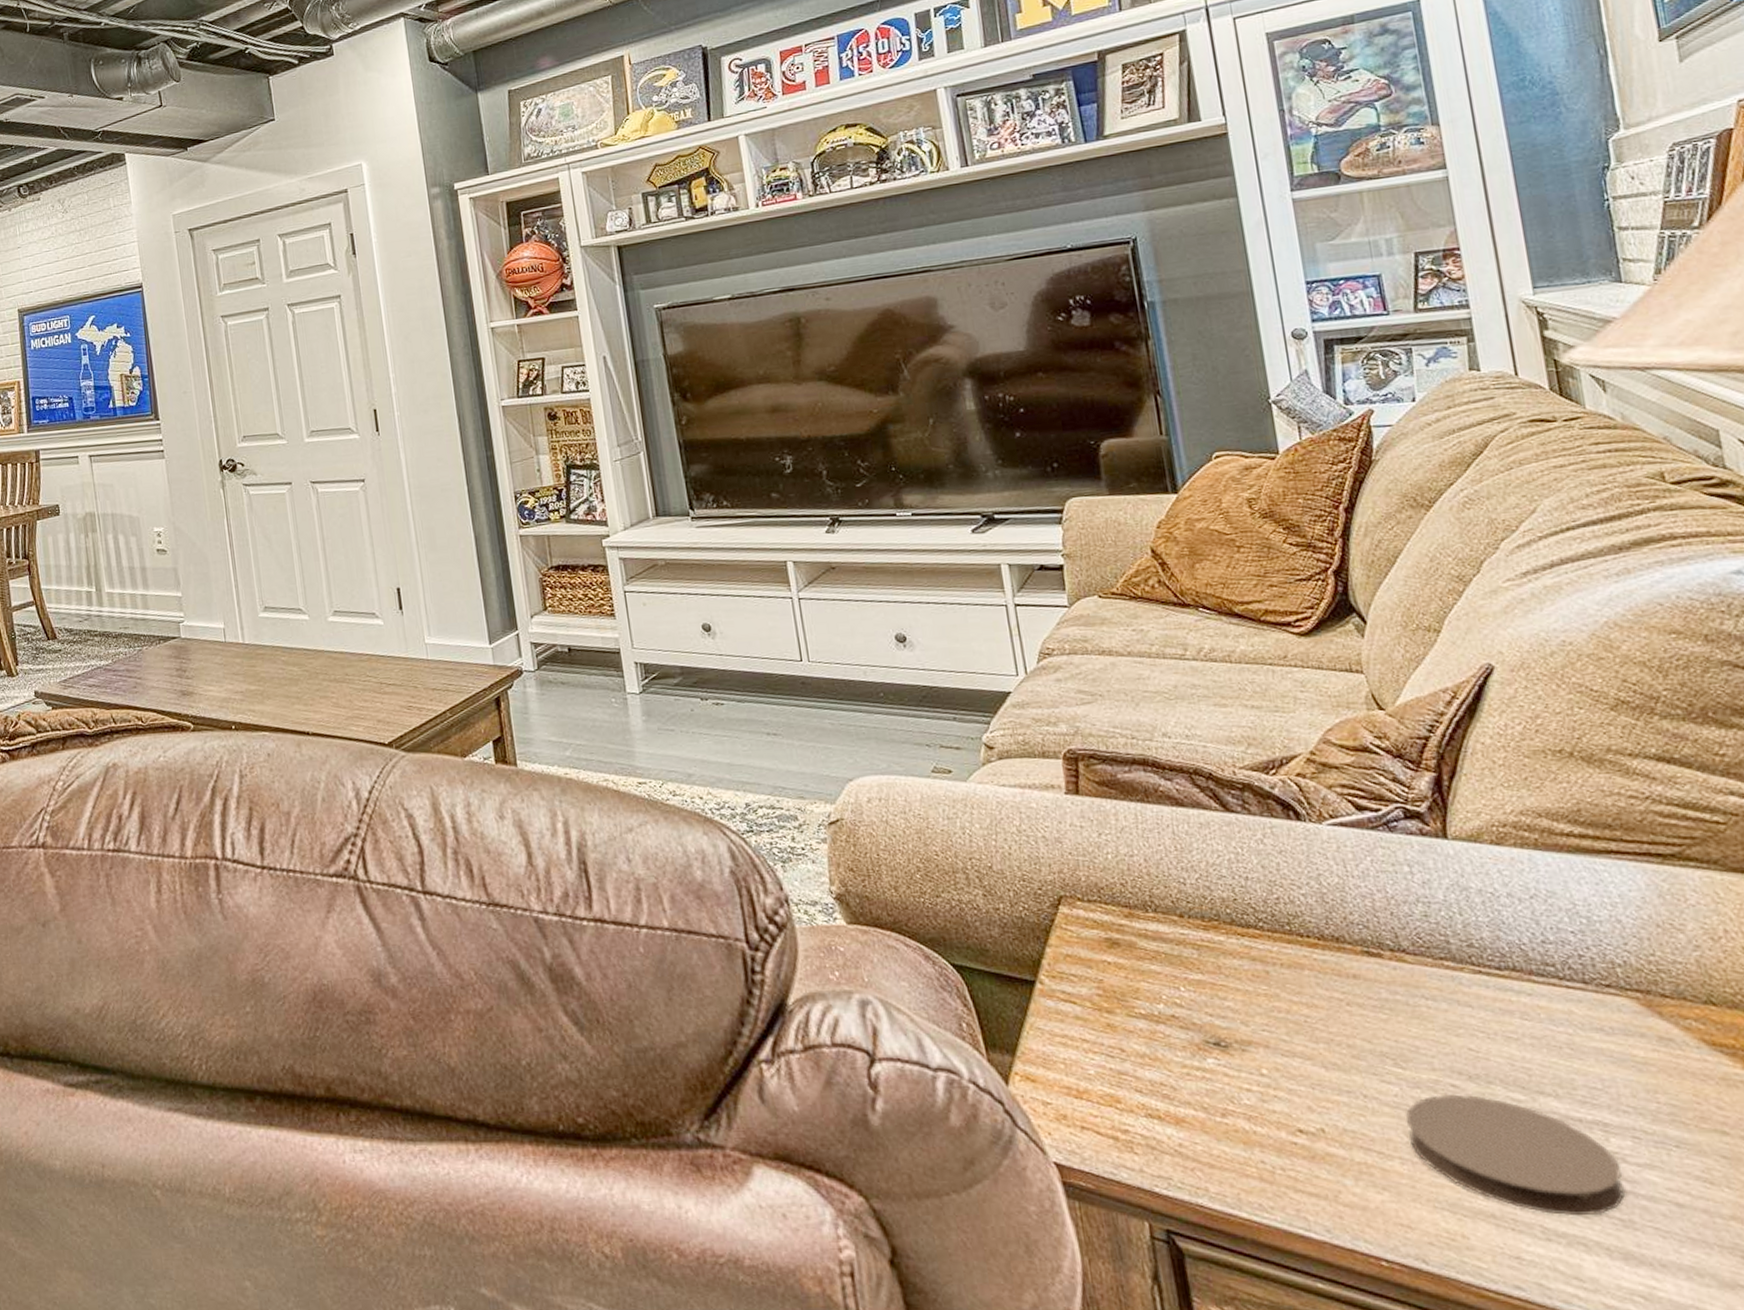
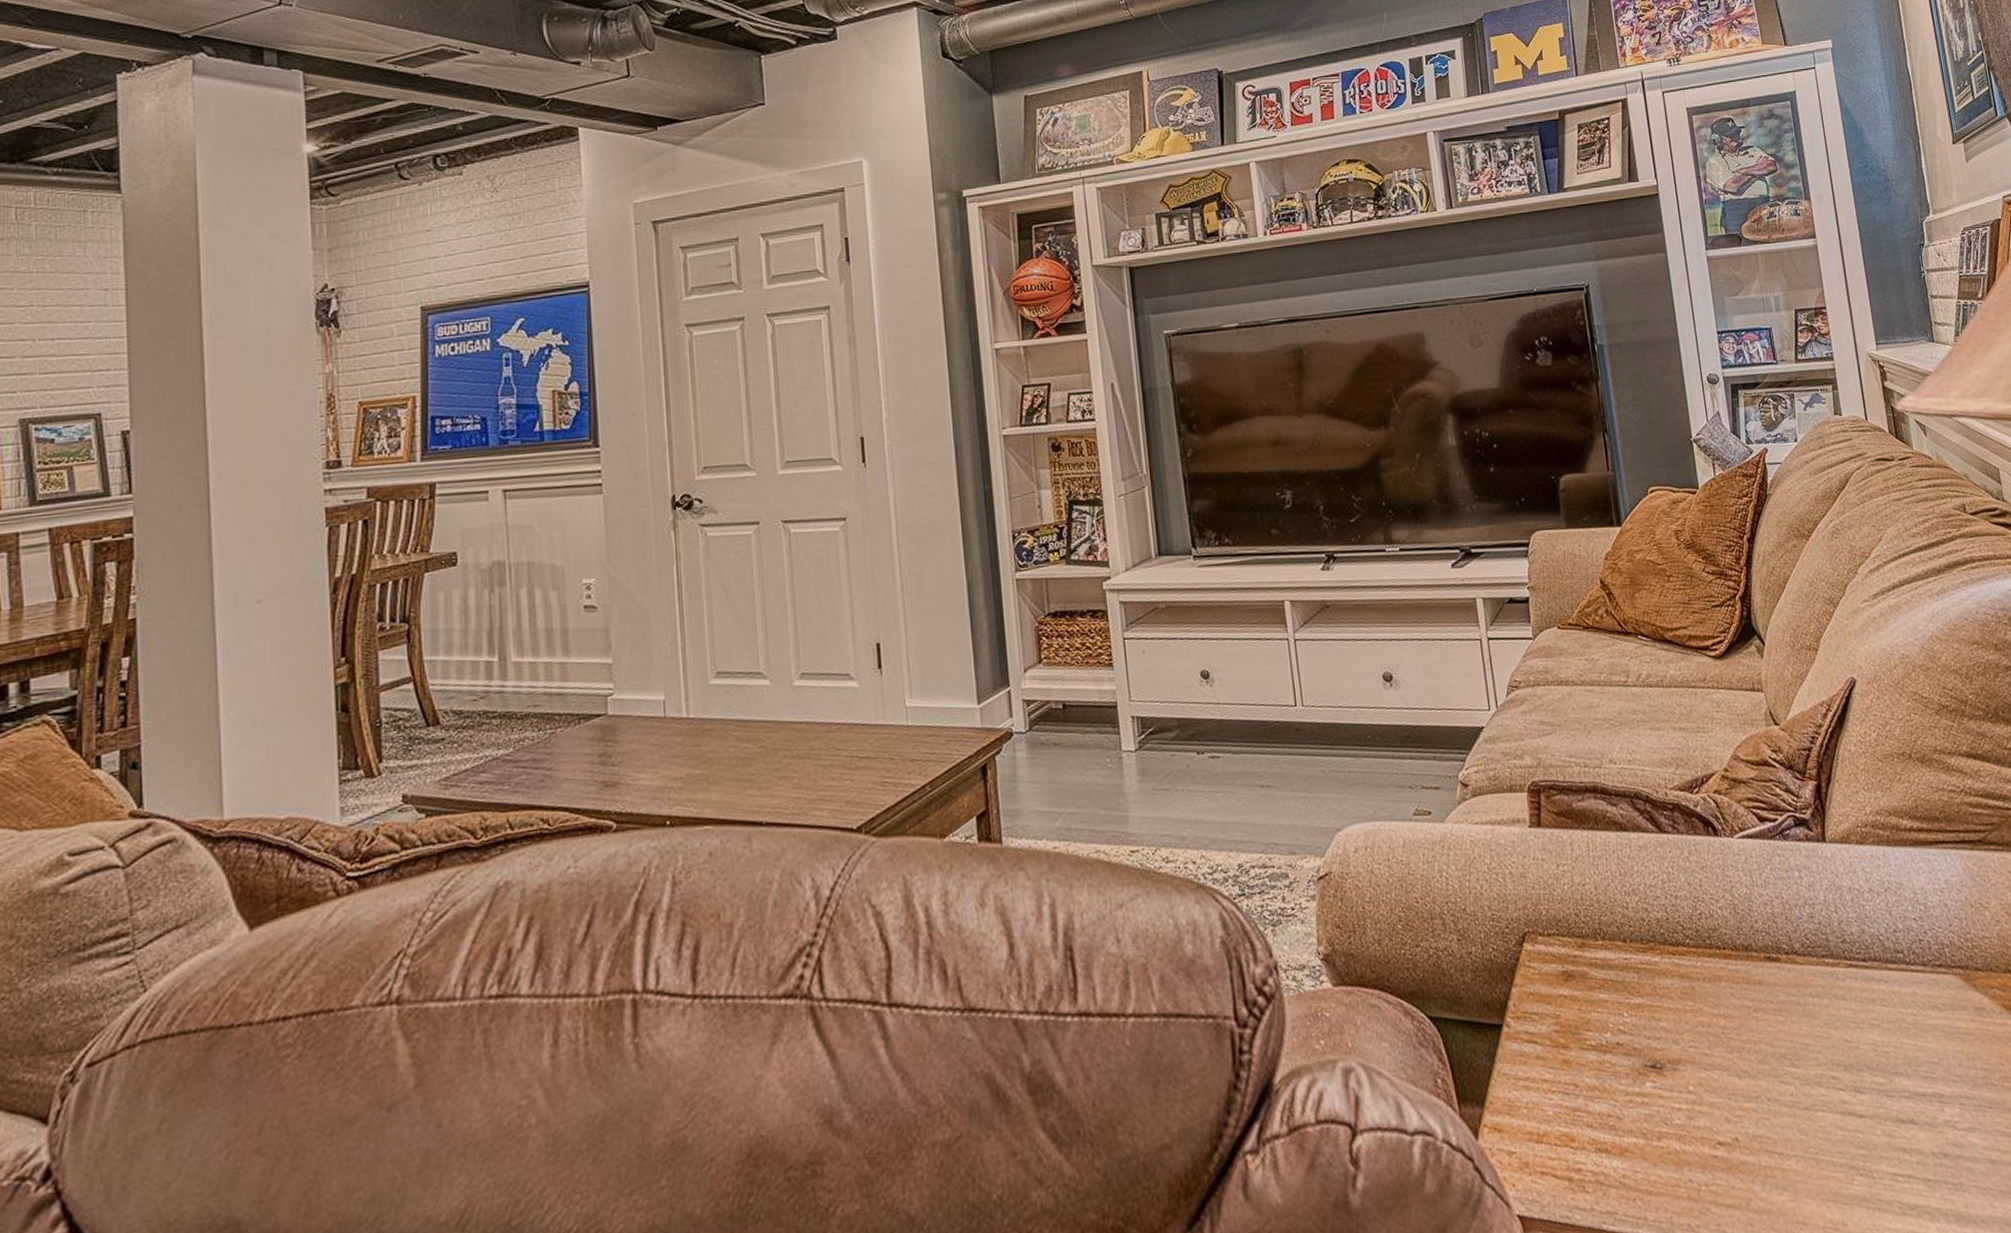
coaster: present [1405,1094,1625,1216] -> none [1799,1084,1956,1189]

